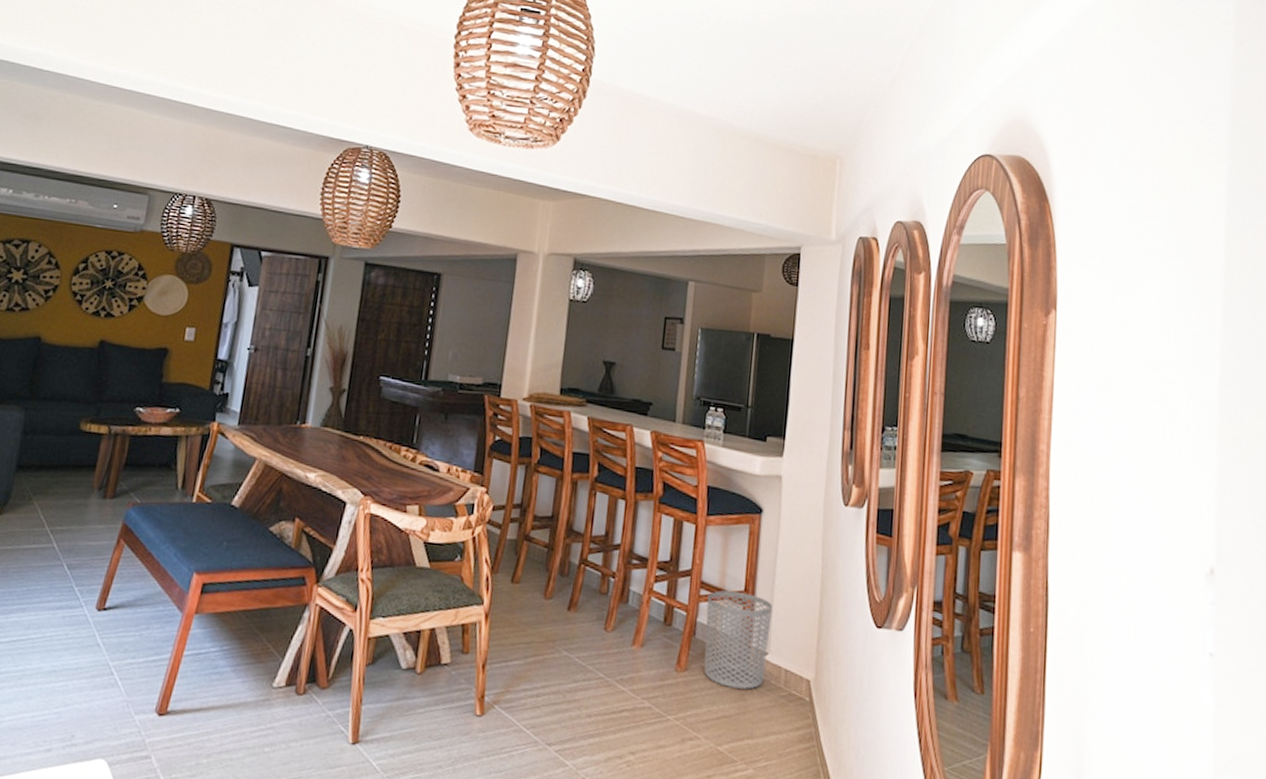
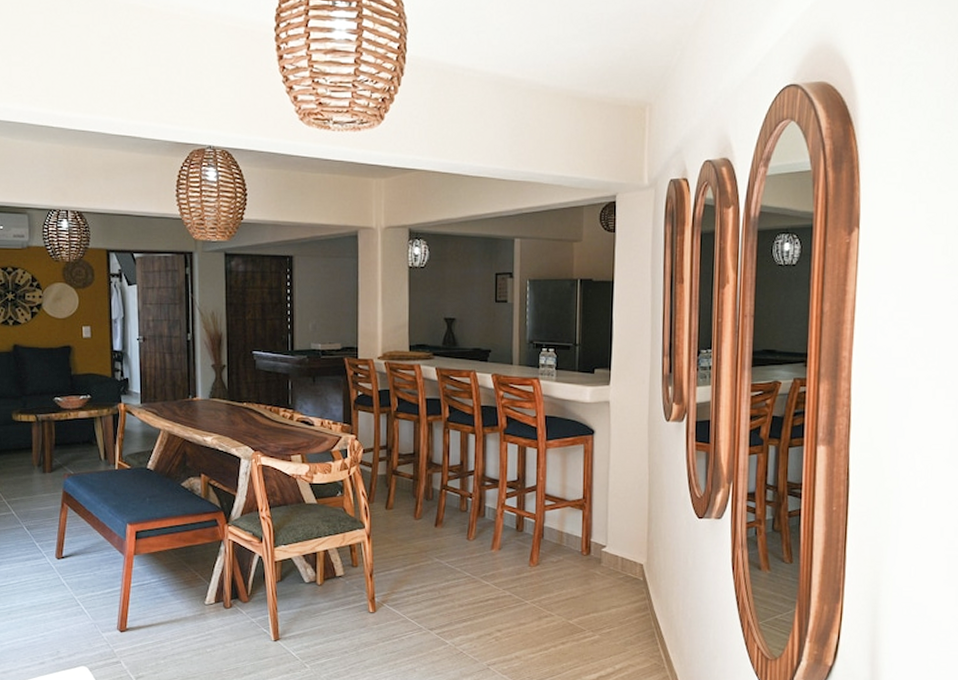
waste bin: present [704,590,773,690] -> none [551,500,608,575]

